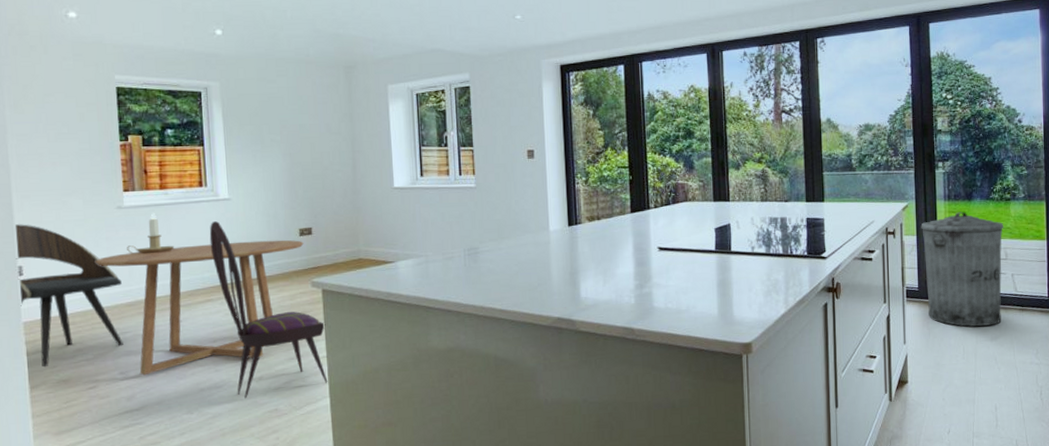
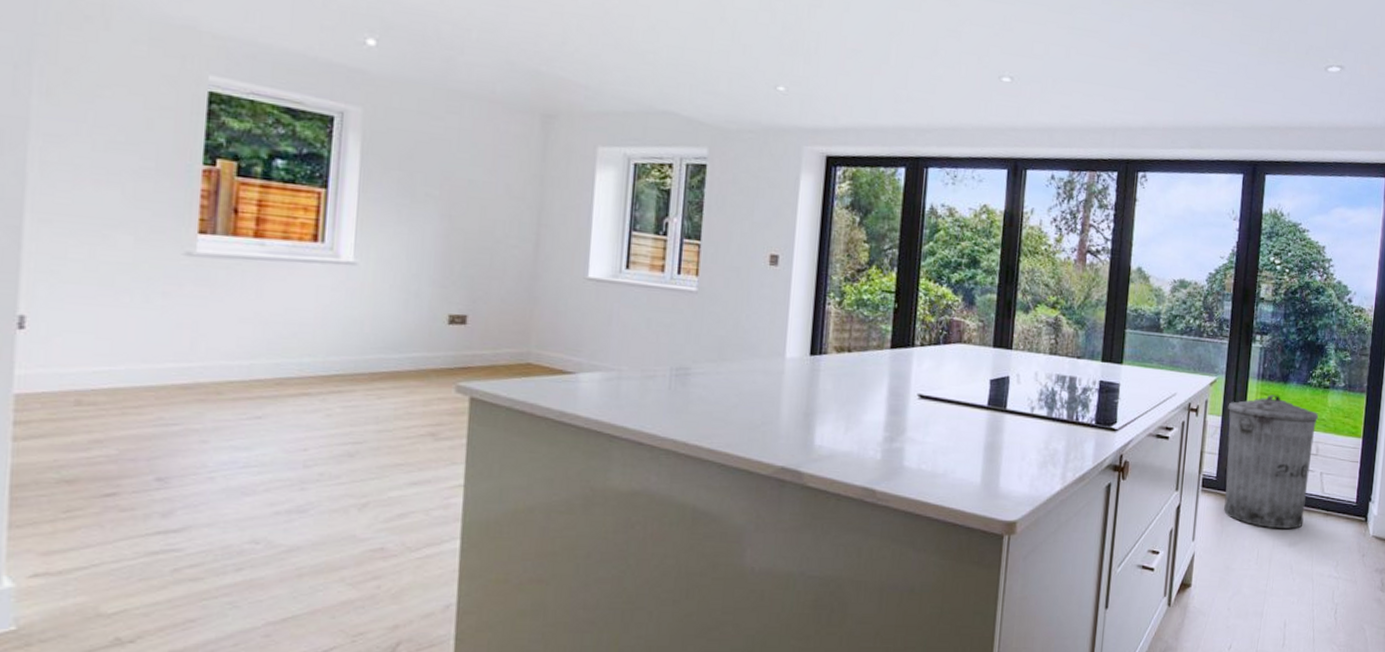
dining chair: present [14,224,123,368] -> none [14,257,177,460]
dining table: present [95,240,304,375] -> none [140,316,453,485]
candlestick: present [127,212,175,254] -> none [192,266,265,323]
dining chair: present [209,221,328,399] -> none [317,290,469,531]

